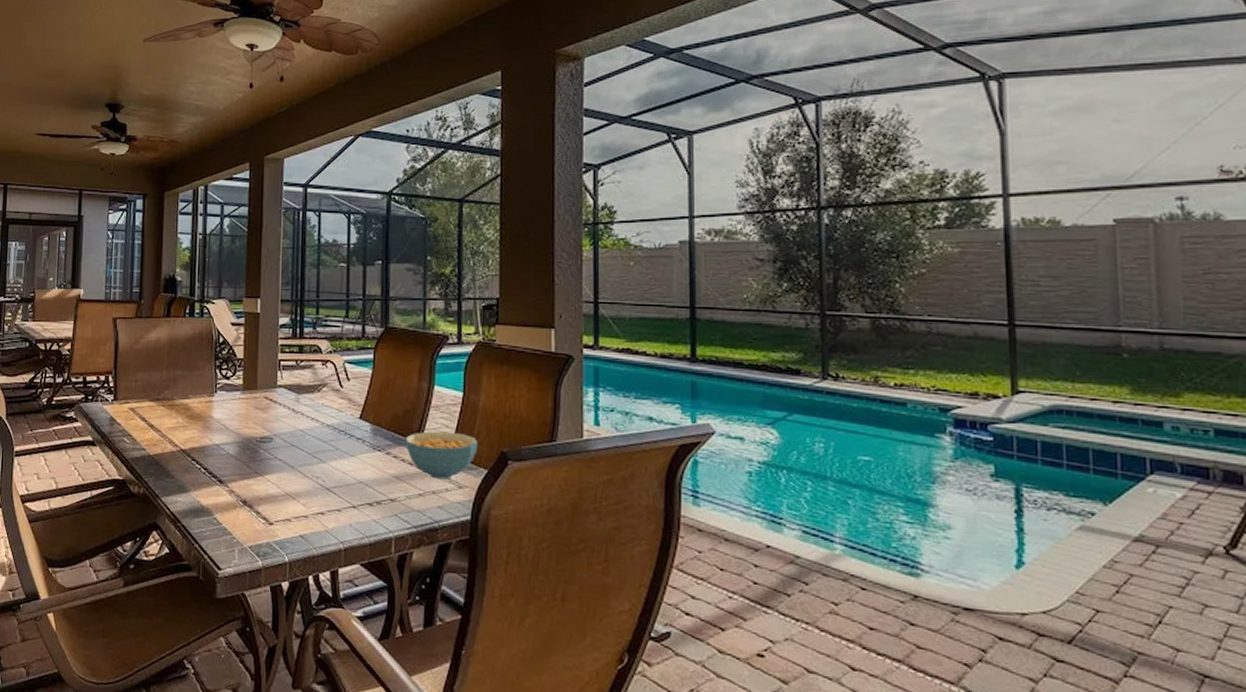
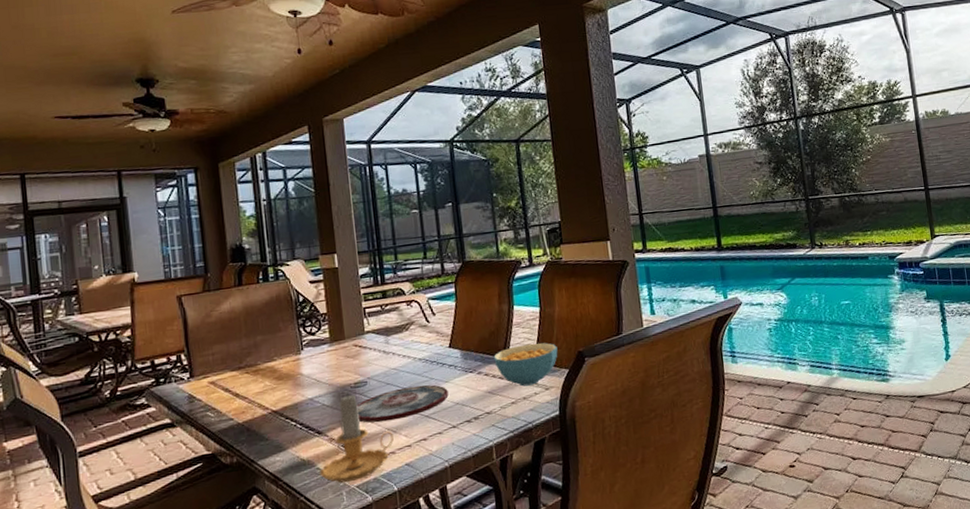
candle: none [216,445,291,540] -> present [320,392,394,483]
plate: none [259,452,353,486] -> present [356,384,449,423]

